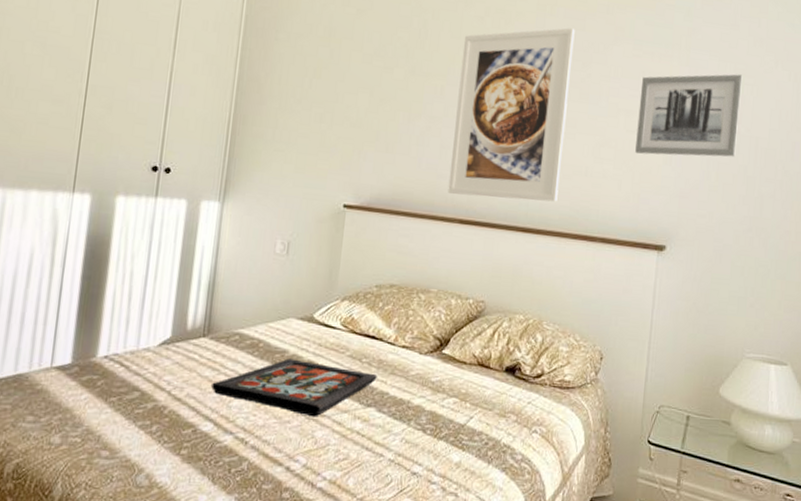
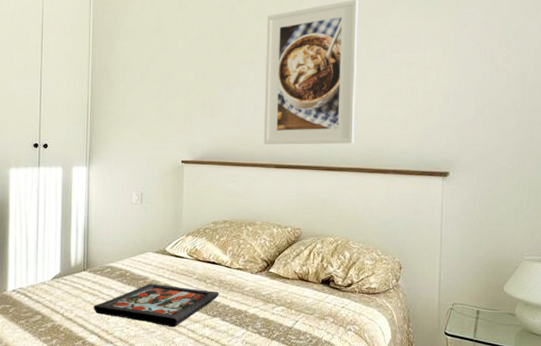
wall art: present [635,74,743,157] -> none [417,22,507,98]

